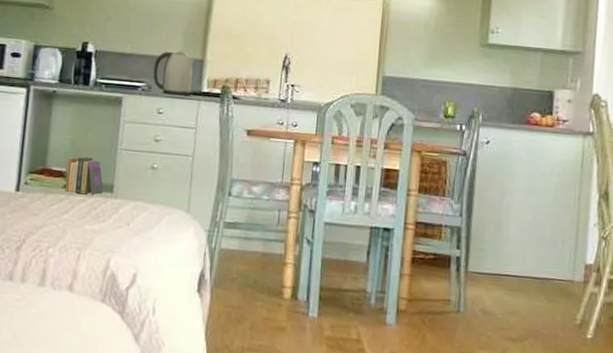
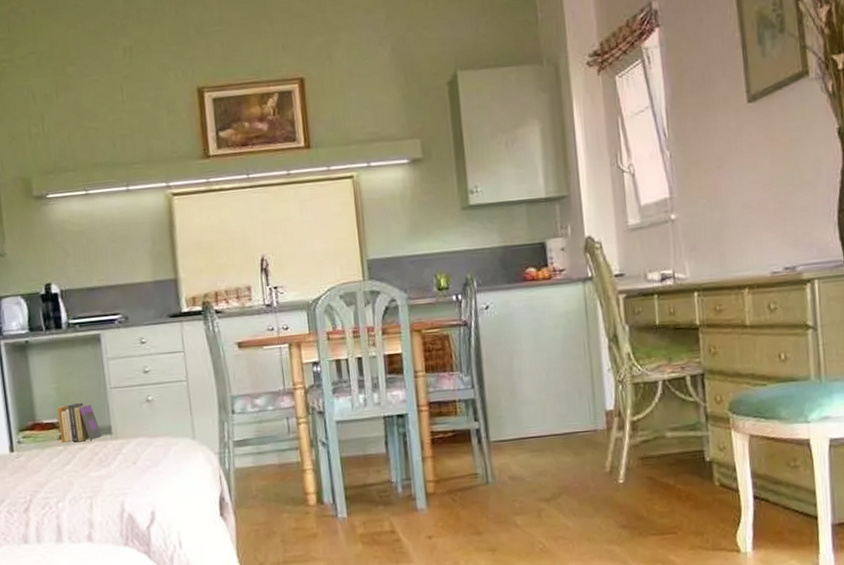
kettle: present [153,50,194,97] -> none [125,273,171,323]

